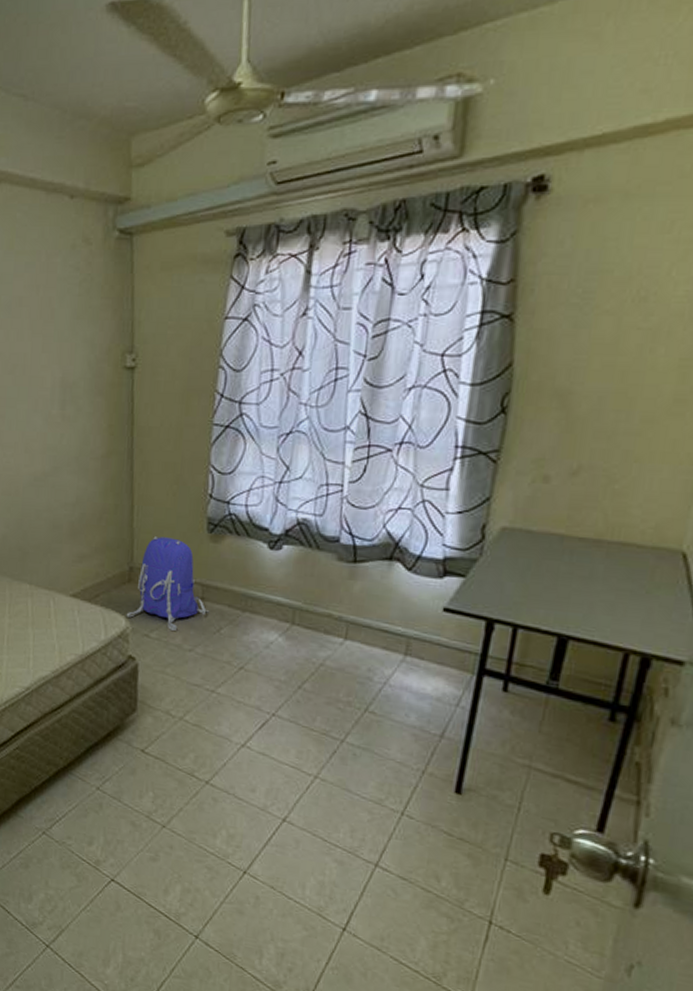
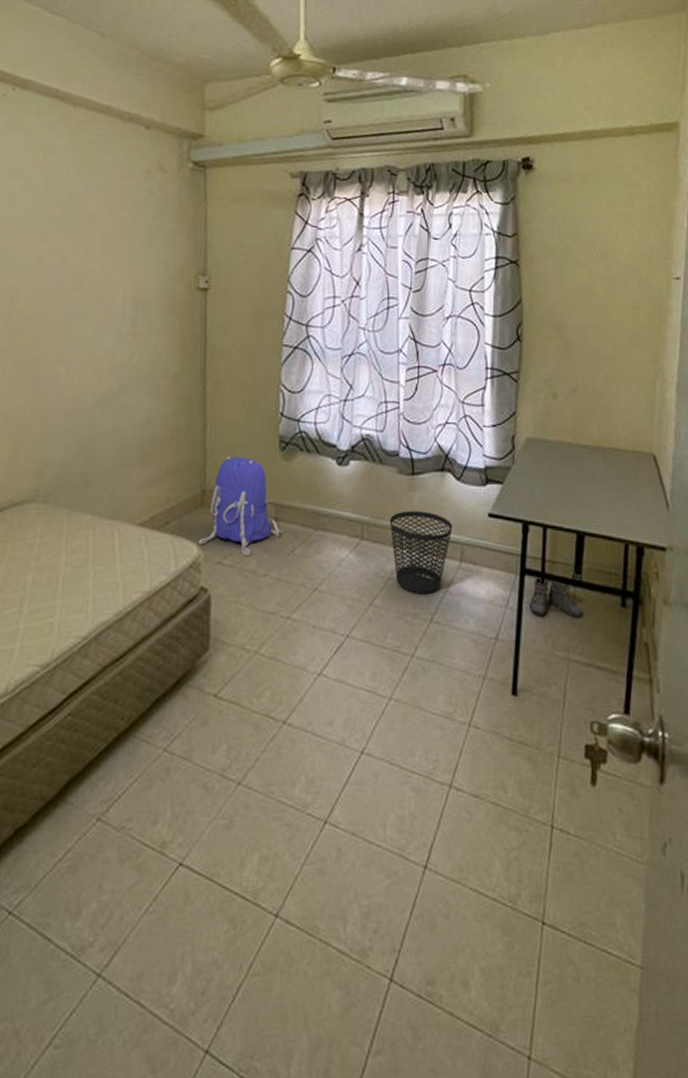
wastebasket: none [324,599,399,684] -> present [389,511,453,593]
boots: none [480,677,555,728] -> present [524,576,582,619]

